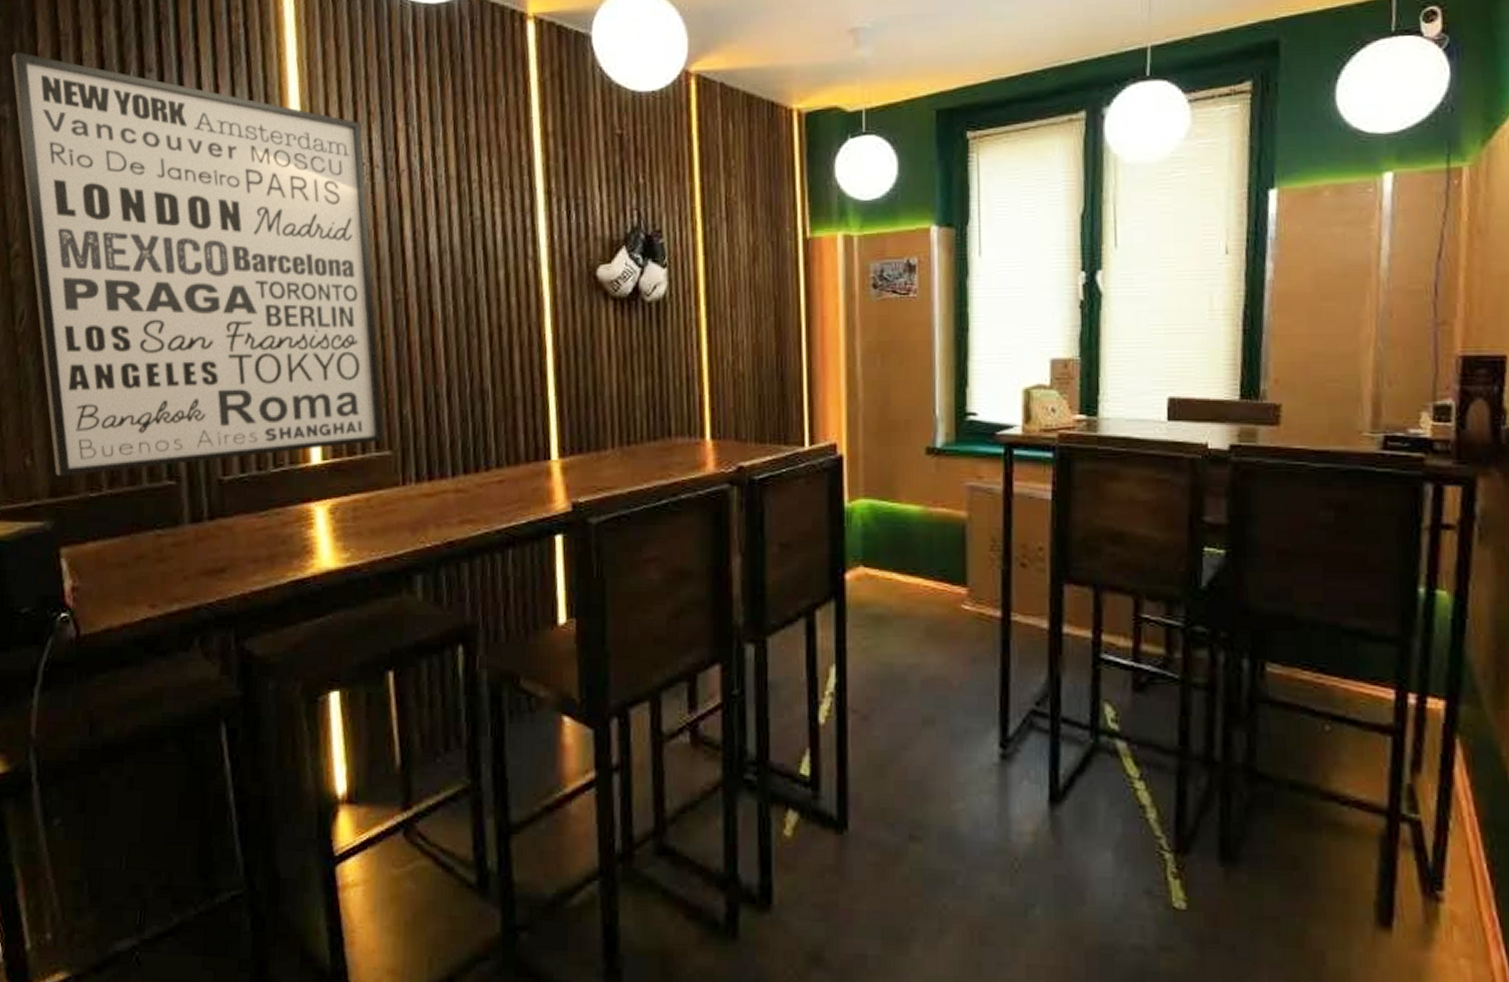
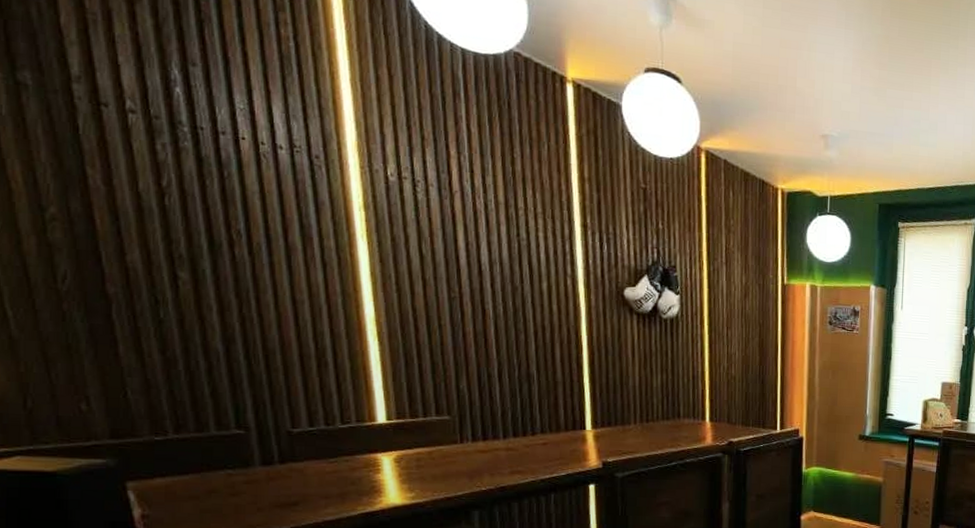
wall art: present [11,51,383,476] -> none [29,20,442,421]

